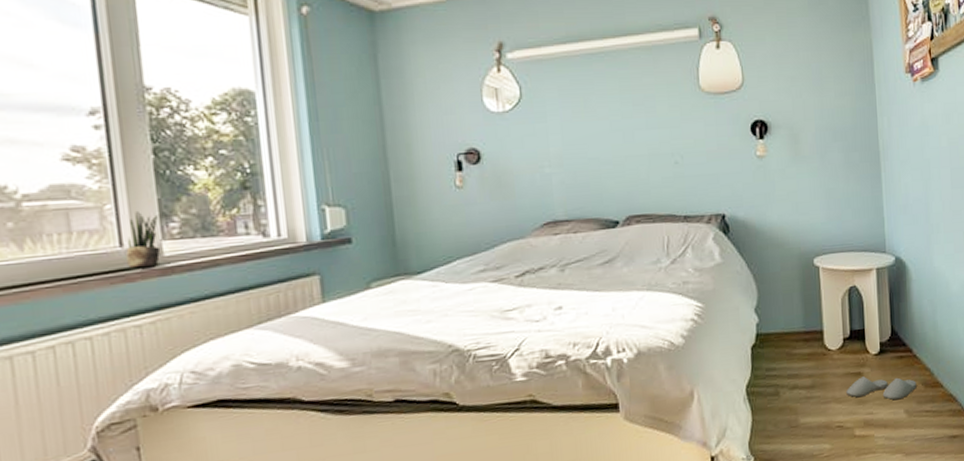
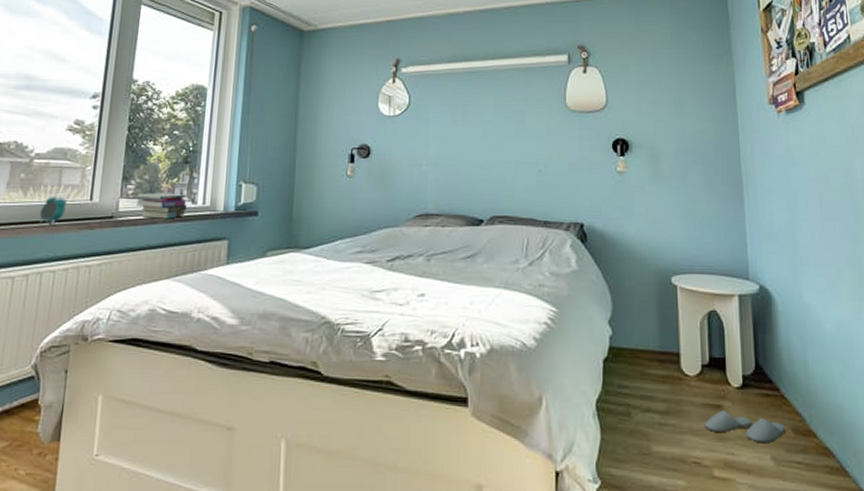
alarm clock: none [49,242,88,283] -> present [39,193,67,225]
potted plant: present [126,212,161,269] -> none [92,174,121,219]
books: none [186,227,257,260] -> present [137,192,187,219]

